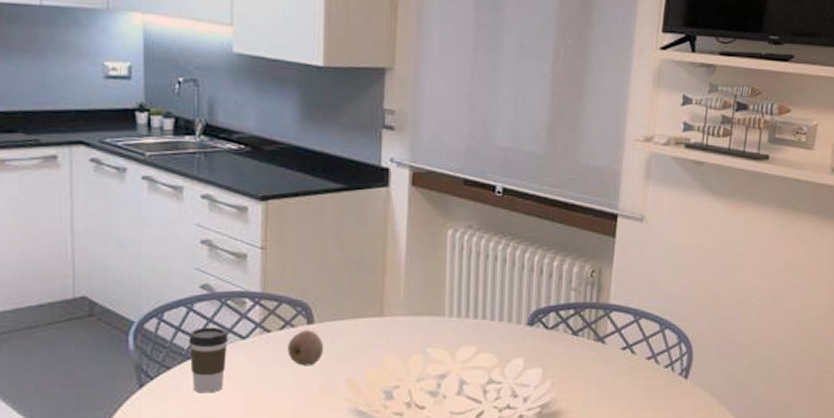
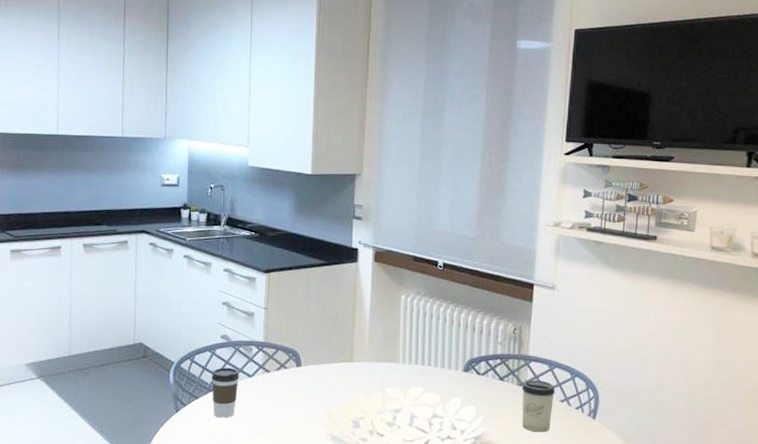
fruit: present [287,330,324,366] -> none [282,371,309,399]
cup: none [599,334,641,397] -> present [521,380,556,432]

